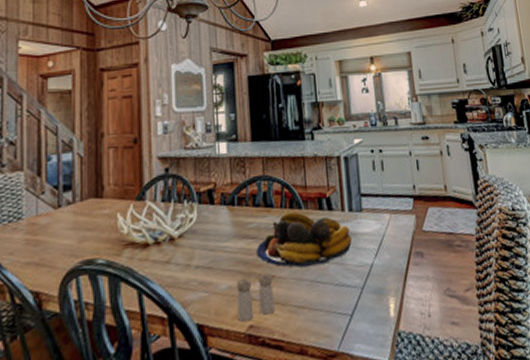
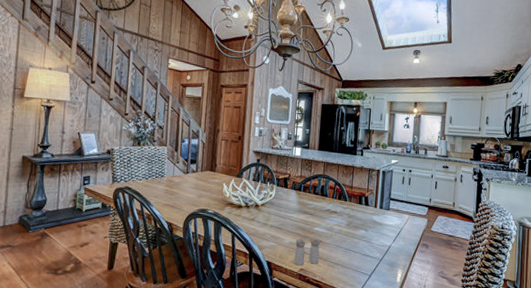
fruit bowl: present [257,211,352,268] -> none [312,201,379,240]

